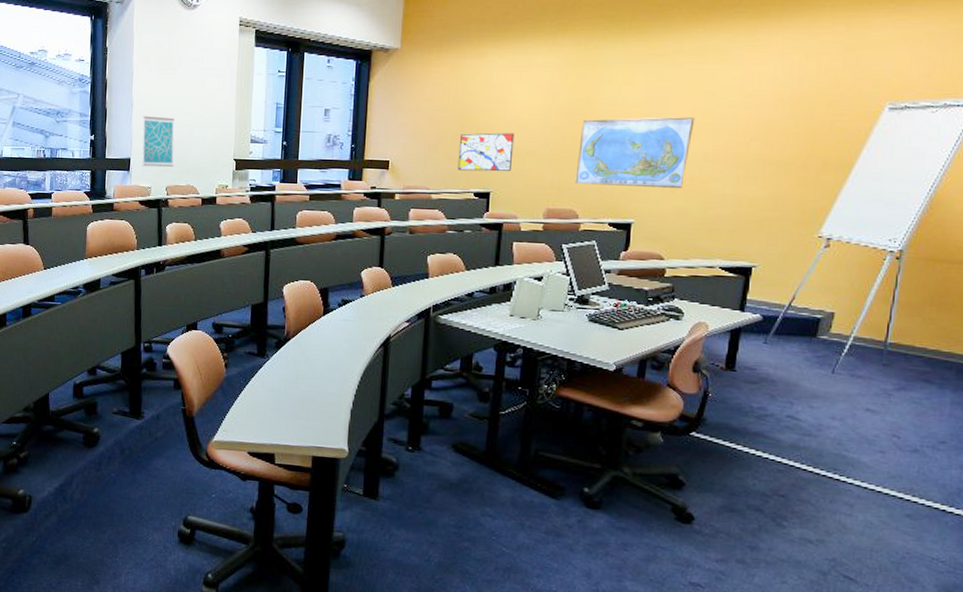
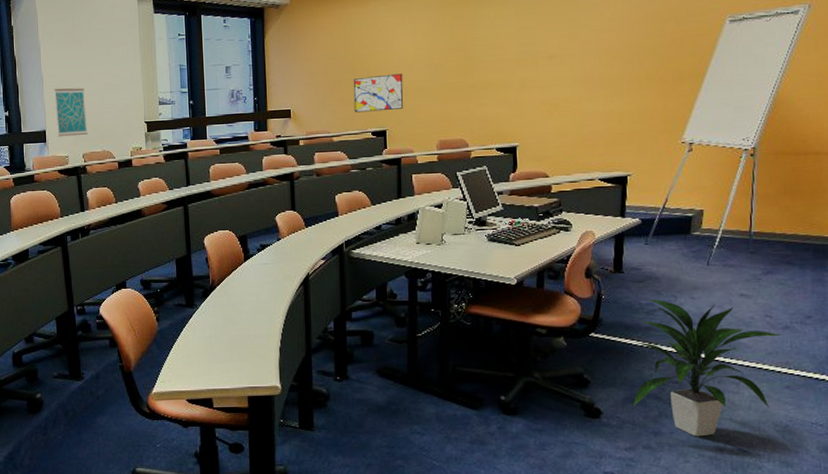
world map: present [575,117,695,189] -> none [462,44,563,115]
indoor plant: none [731,401,911,558] -> present [633,298,783,437]

